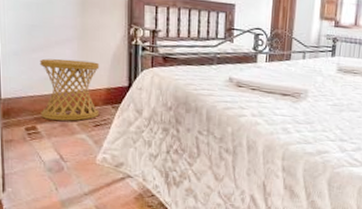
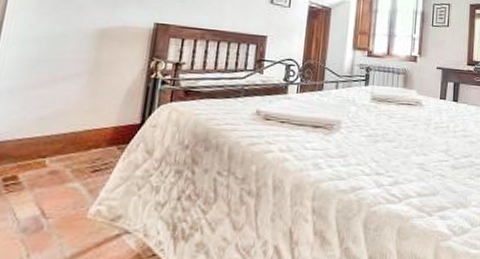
side table: present [39,58,100,121] -> none [26,95,110,167]

